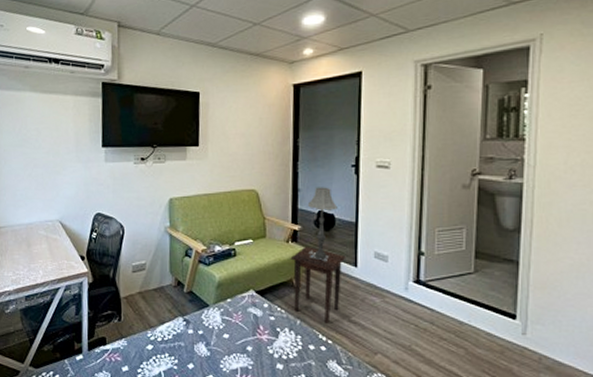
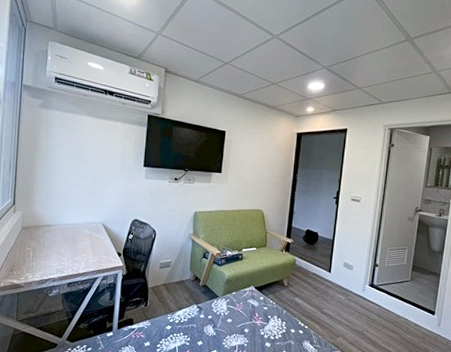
side table: present [290,246,346,325] -> none [283,255,324,314]
table lamp: present [308,187,338,259] -> none [300,211,321,266]

